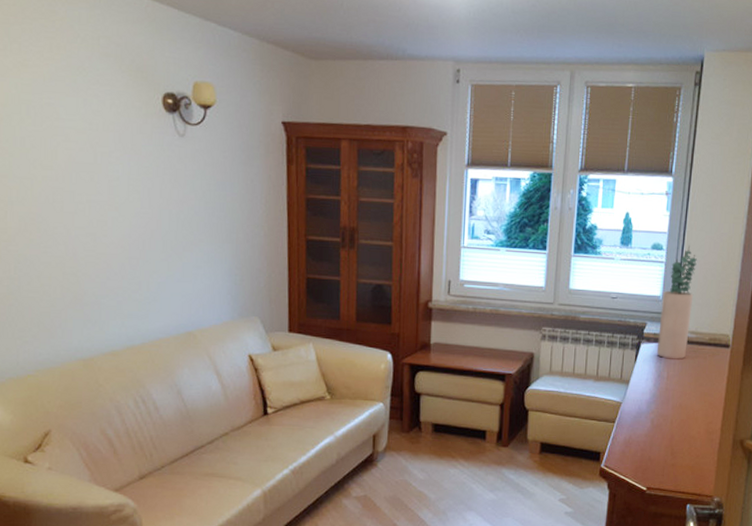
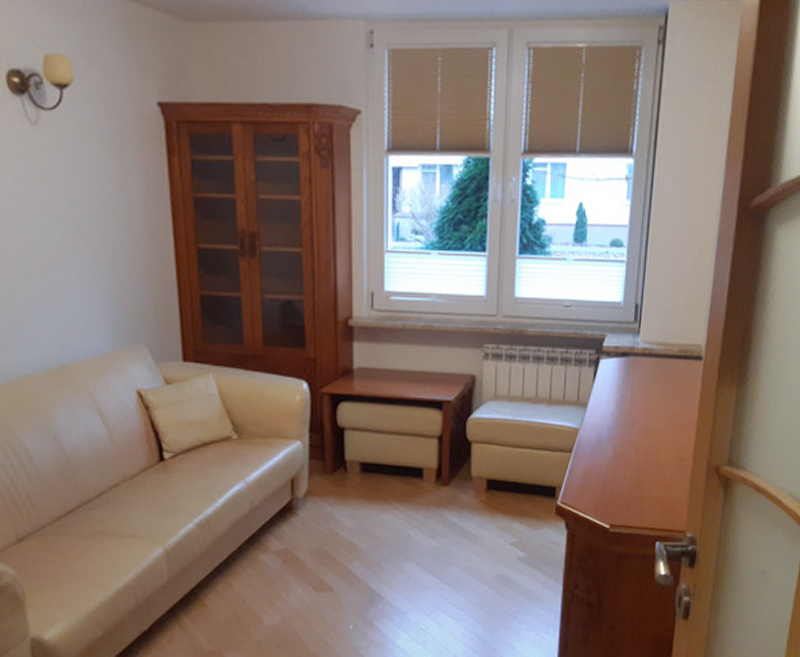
vase: present [657,245,697,360] -> none [619,240,663,376]

